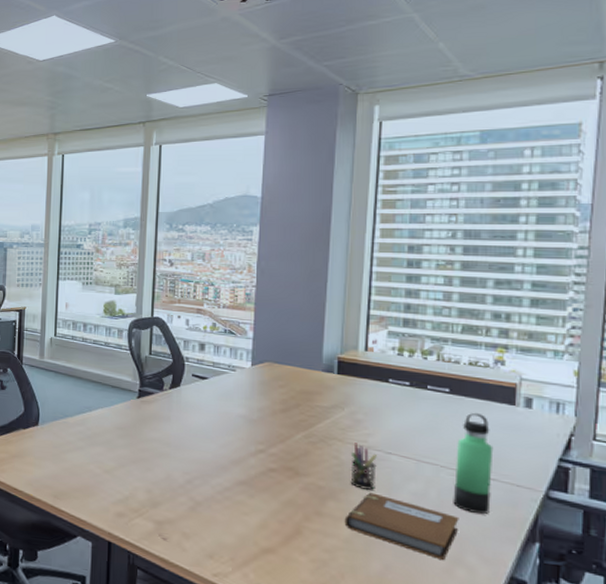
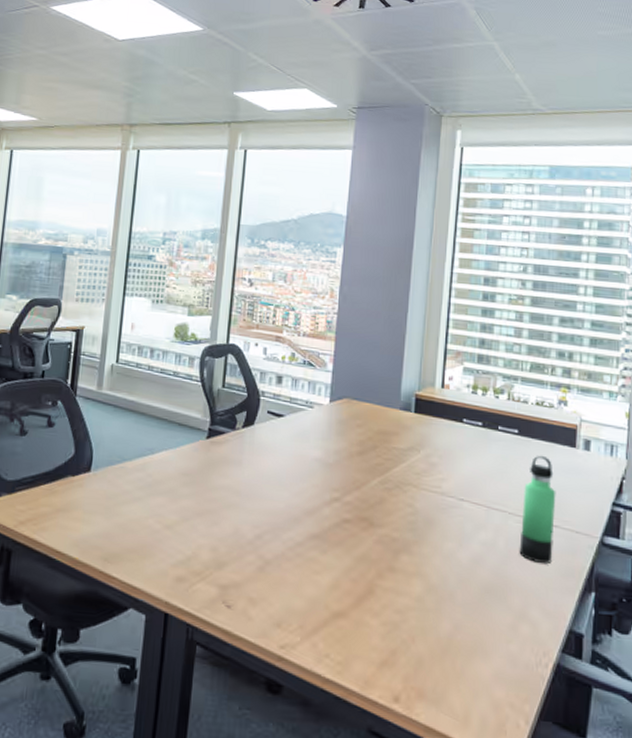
notebook: present [344,492,459,561] -> none [416,544,525,617]
pen holder: present [350,443,377,491] -> none [424,488,450,542]

